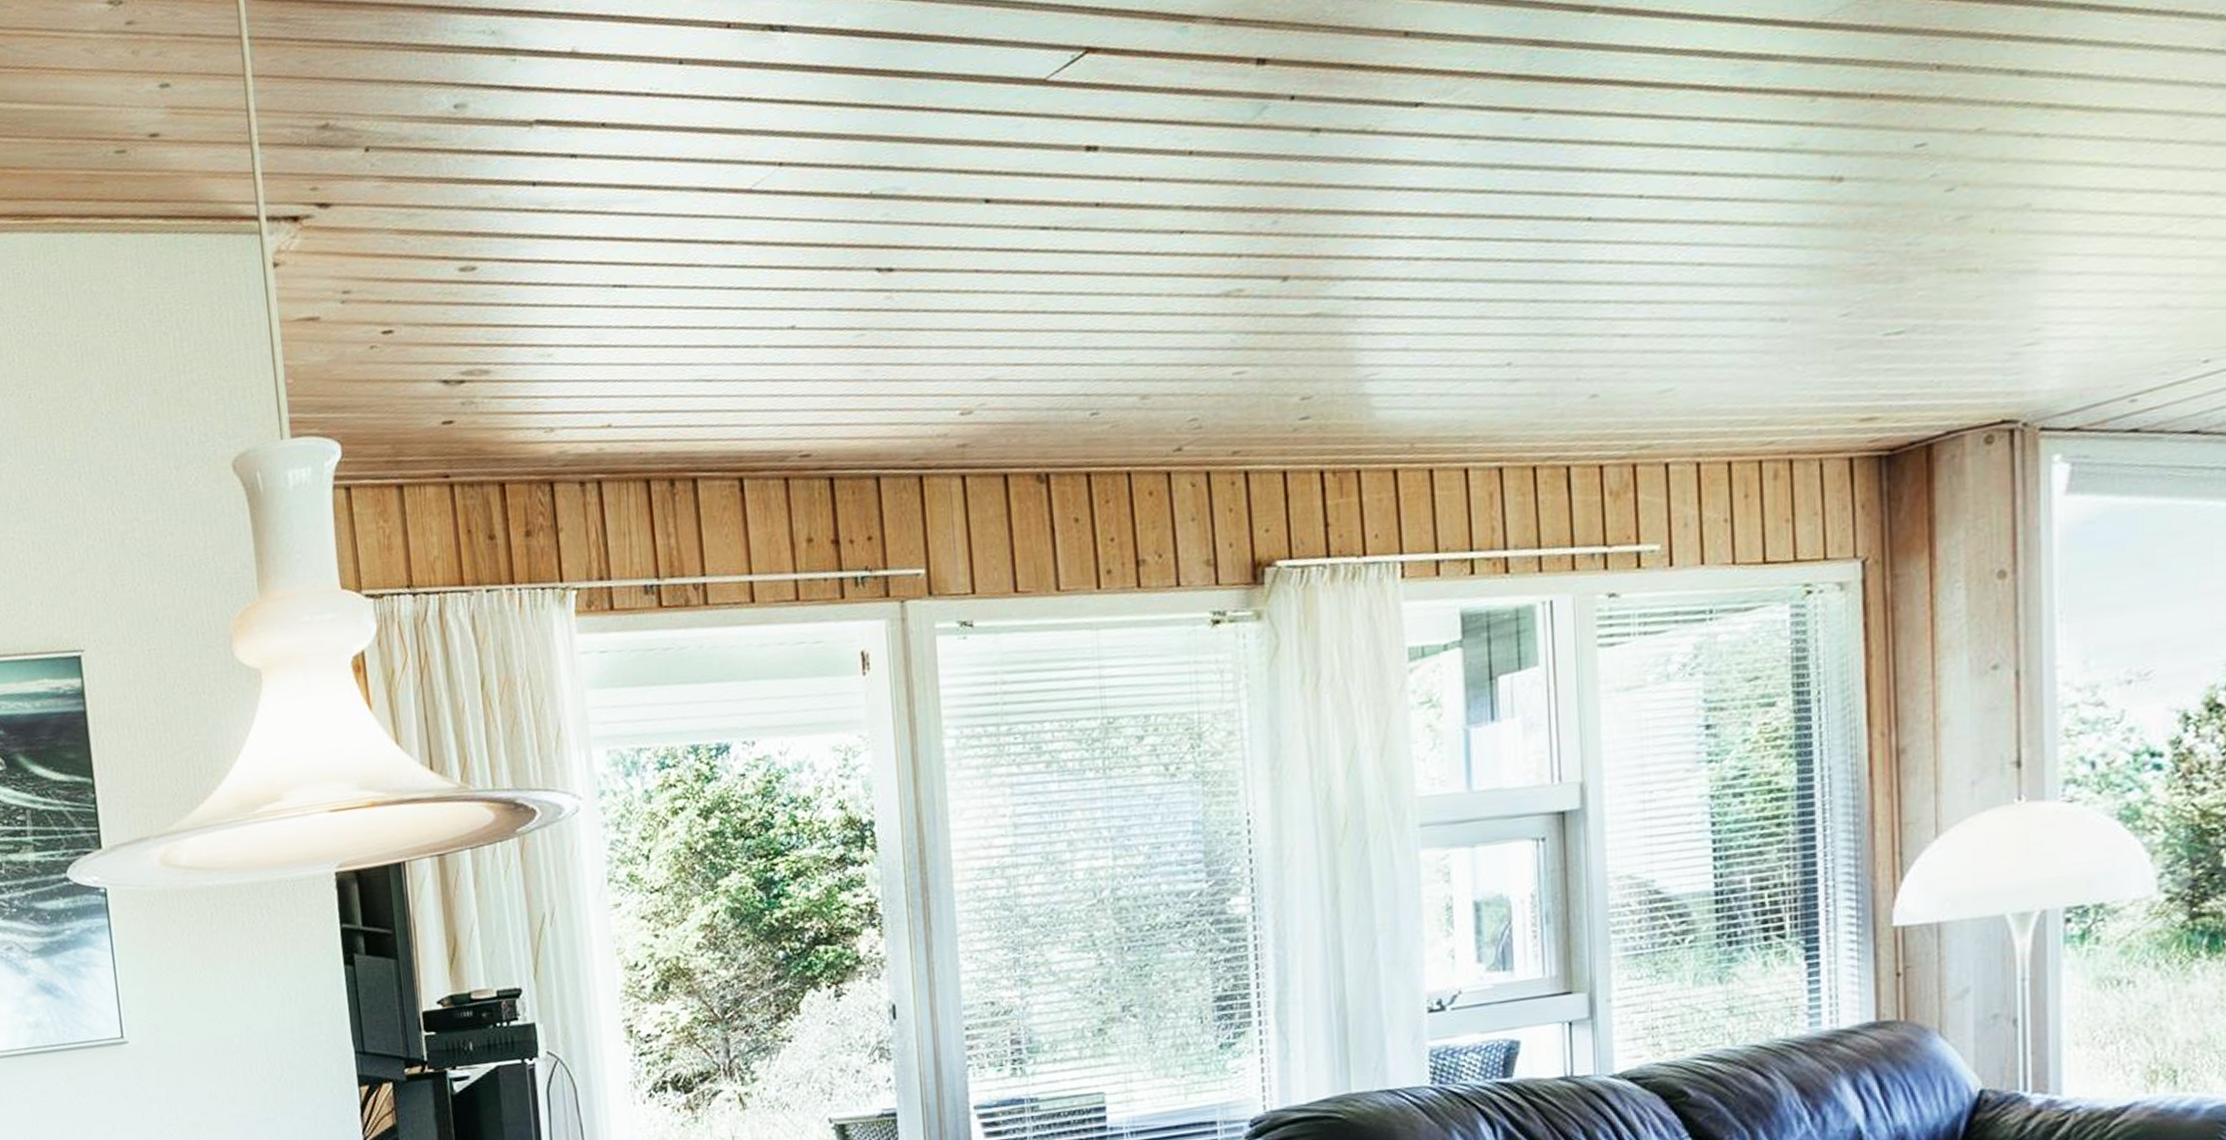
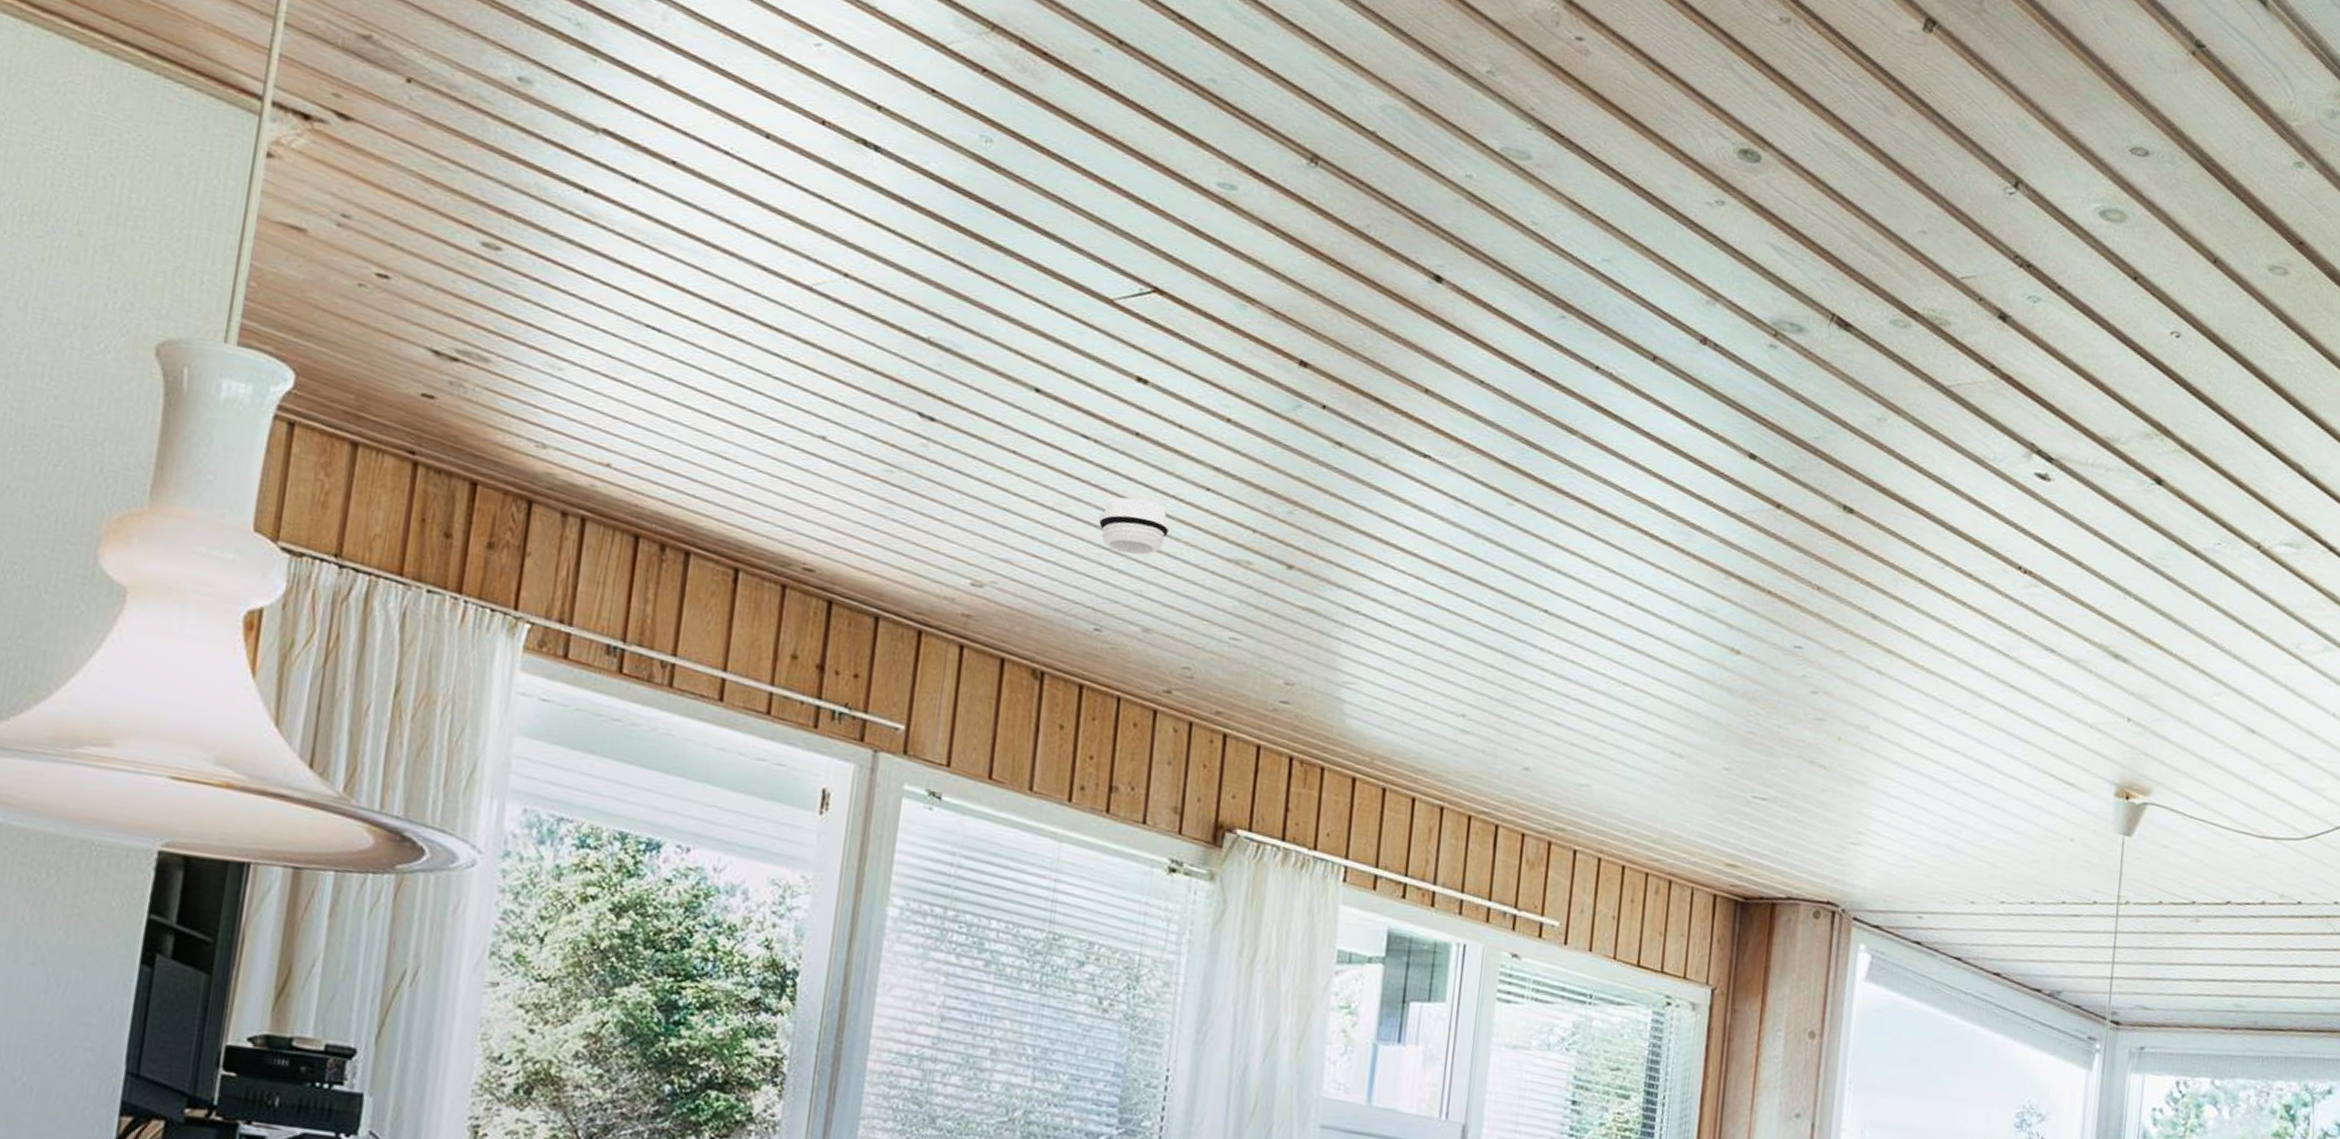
smoke detector: none [1073,266,1149,330] -> present [1098,497,1170,555]

